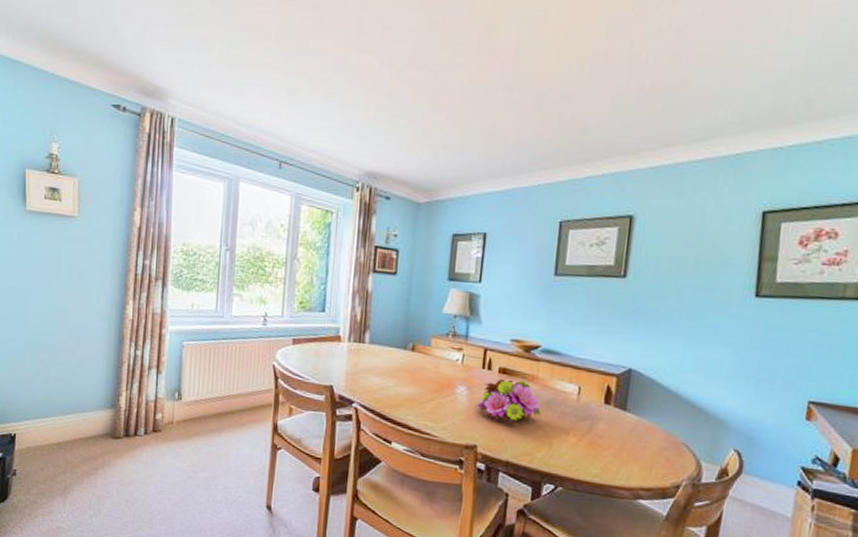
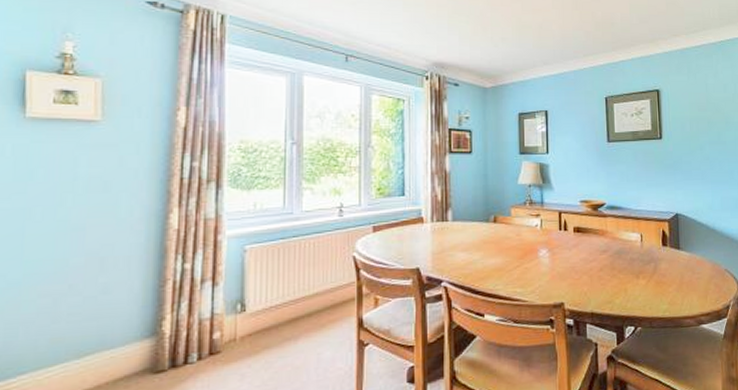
flower bouquet: present [475,378,541,421] -> none [558,236,614,276]

